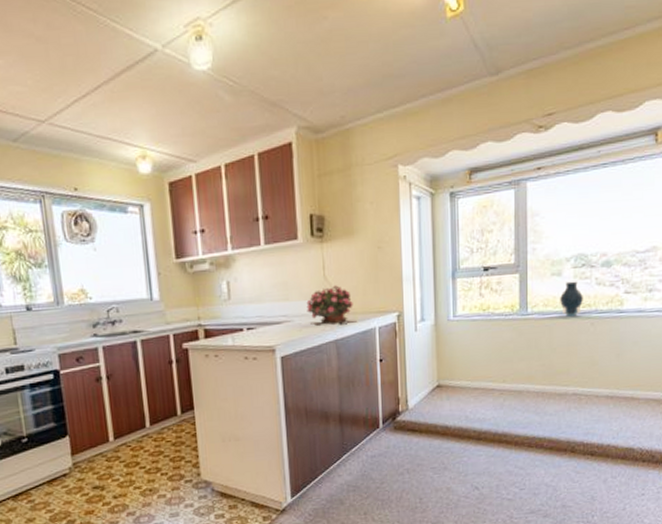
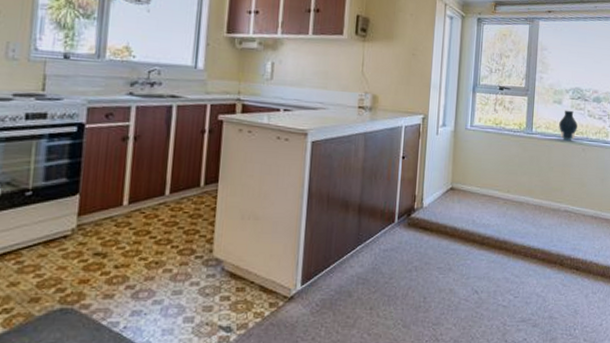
potted flower: present [306,285,357,327] -> none [342,82,386,119]

